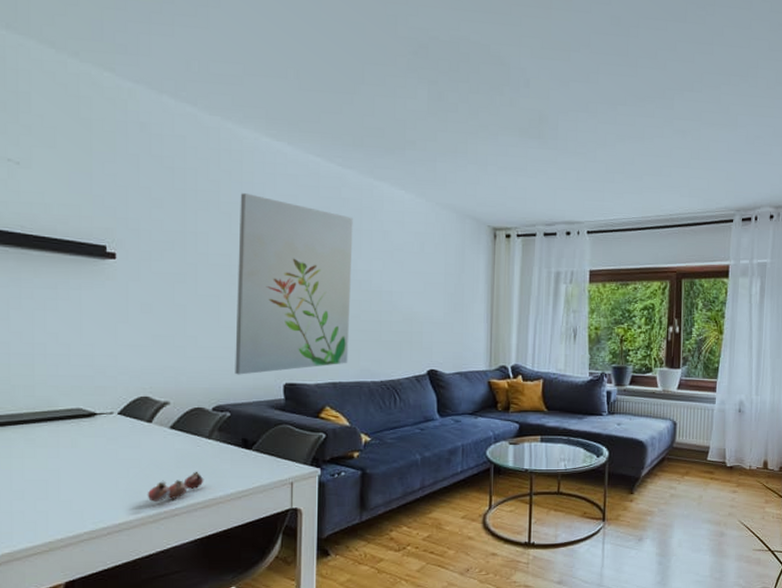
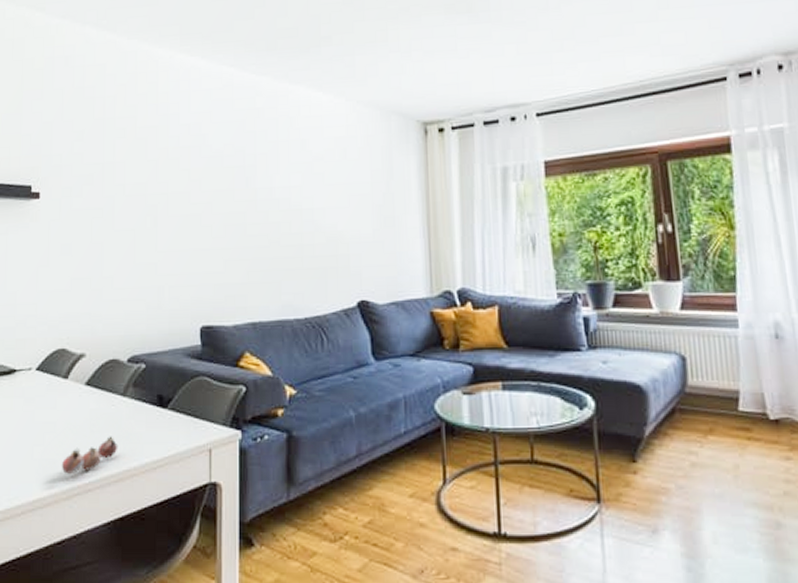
wall art: present [235,193,353,375] -> none [150,115,269,319]

